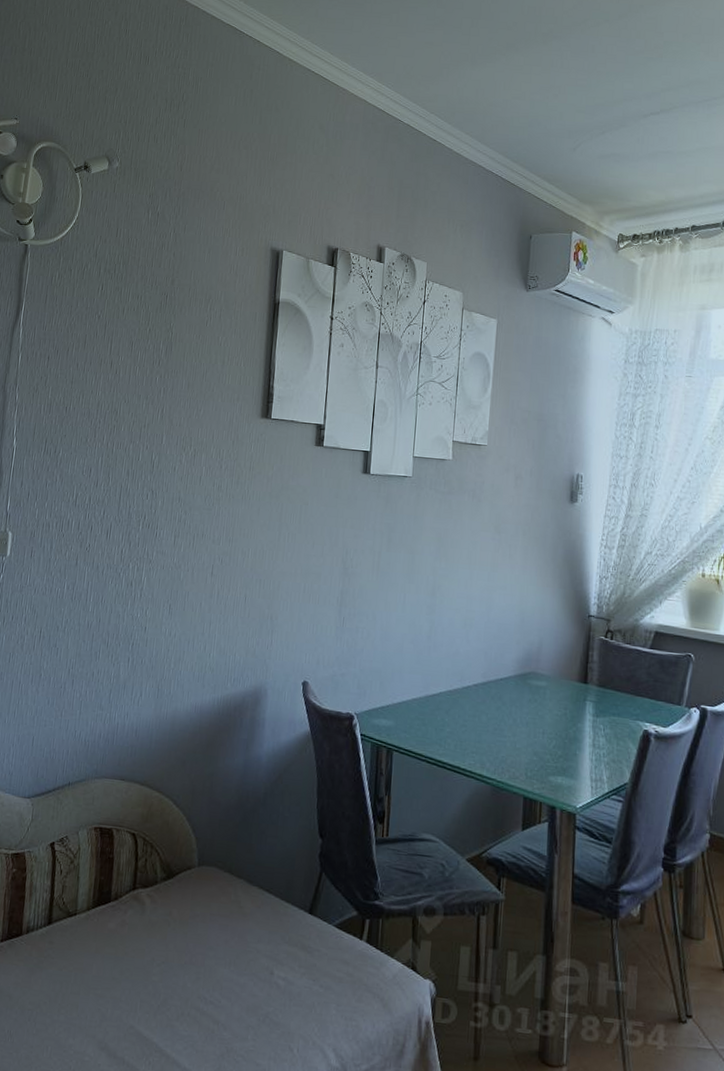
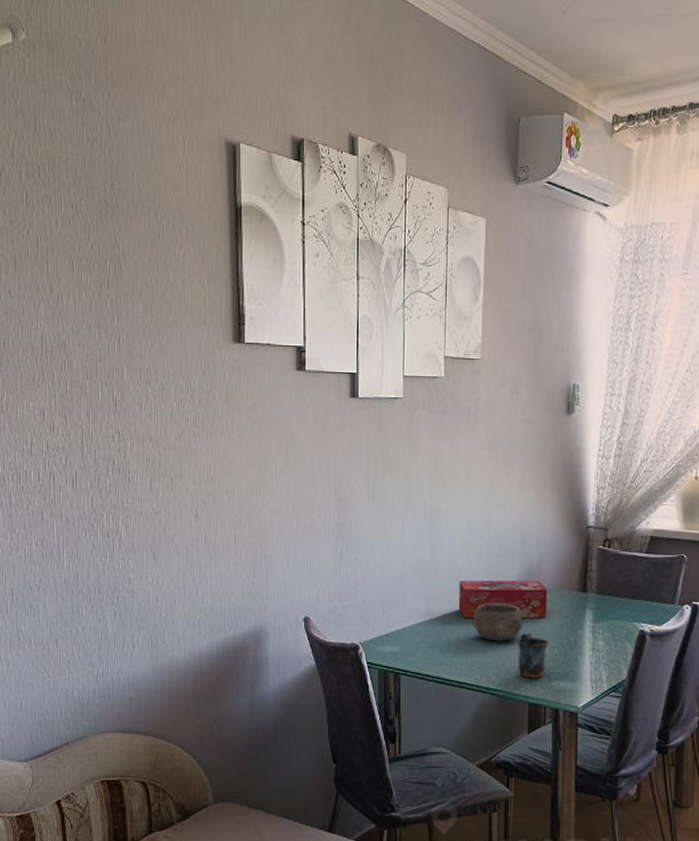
tissue box: none [455,659,547,707] -> present [458,580,548,619]
bowl: none [469,685,520,727] -> present [473,604,523,642]
mug: none [513,720,546,770] -> present [517,633,548,678]

